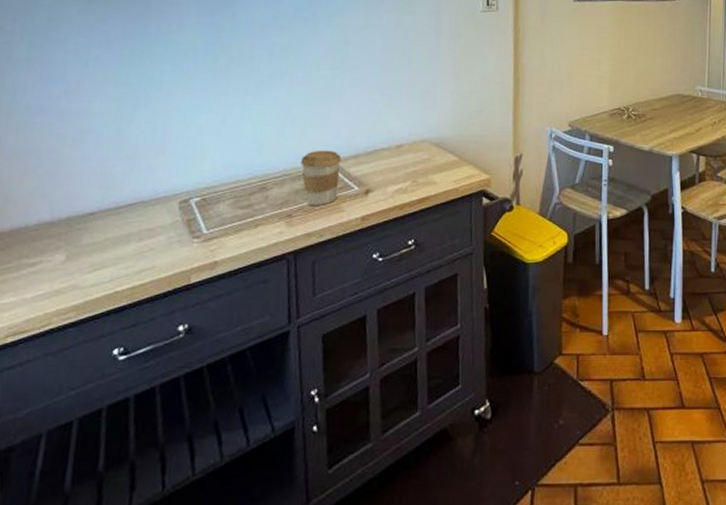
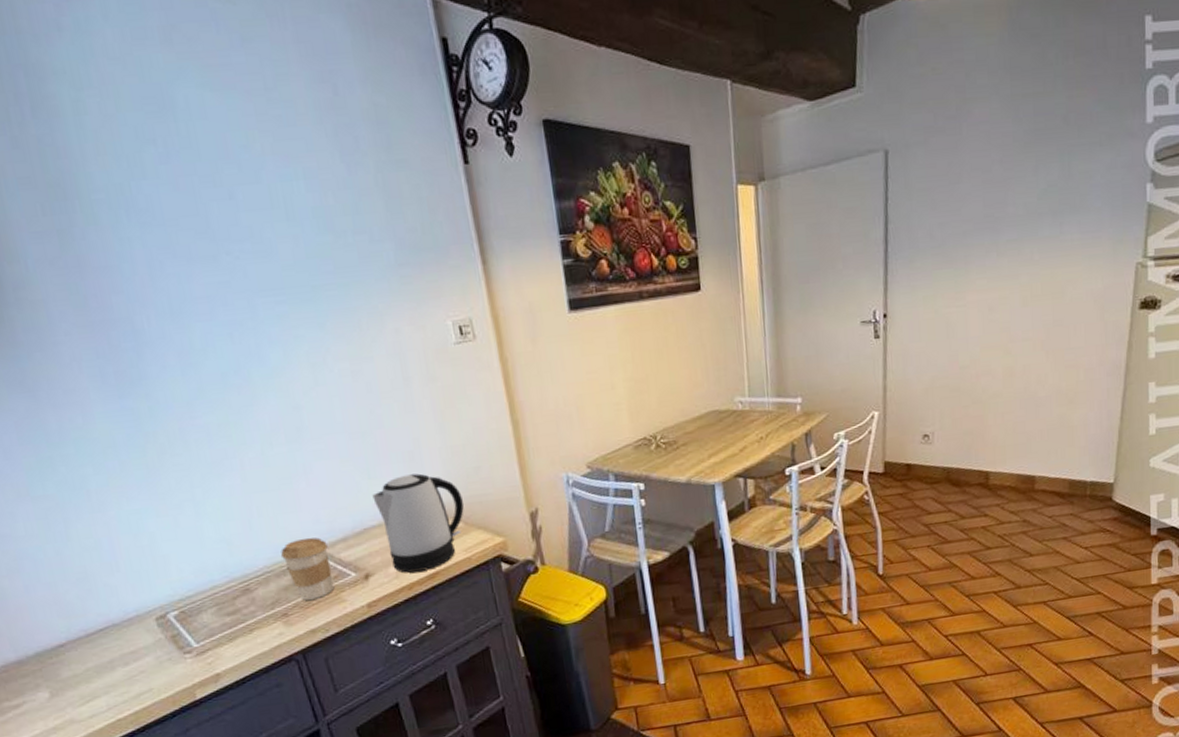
kettle: none [388,109,462,194] -> present [372,473,464,573]

